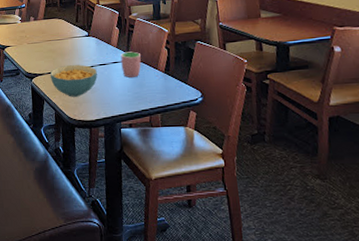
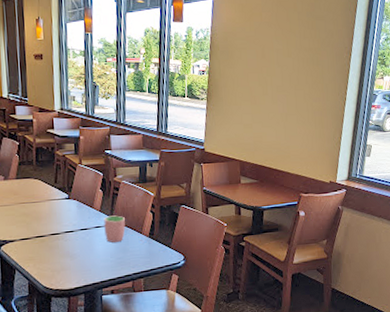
cereal bowl: present [50,64,97,97] -> none [23,229,78,265]

